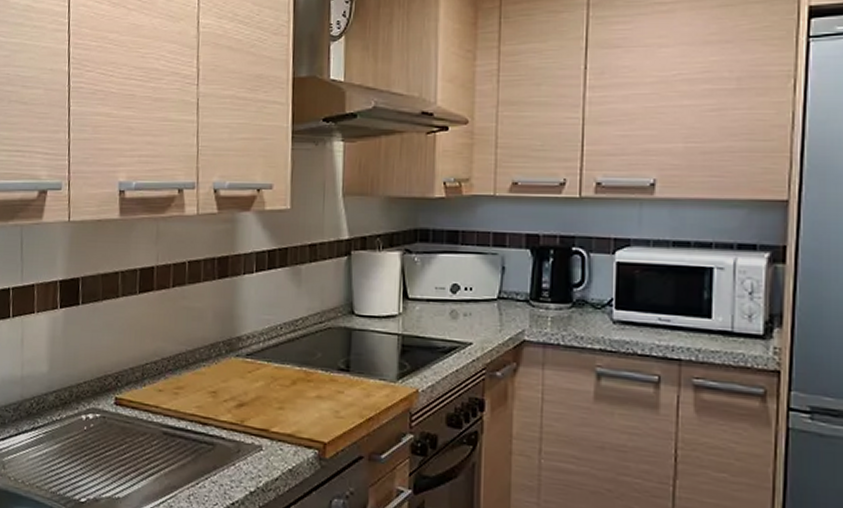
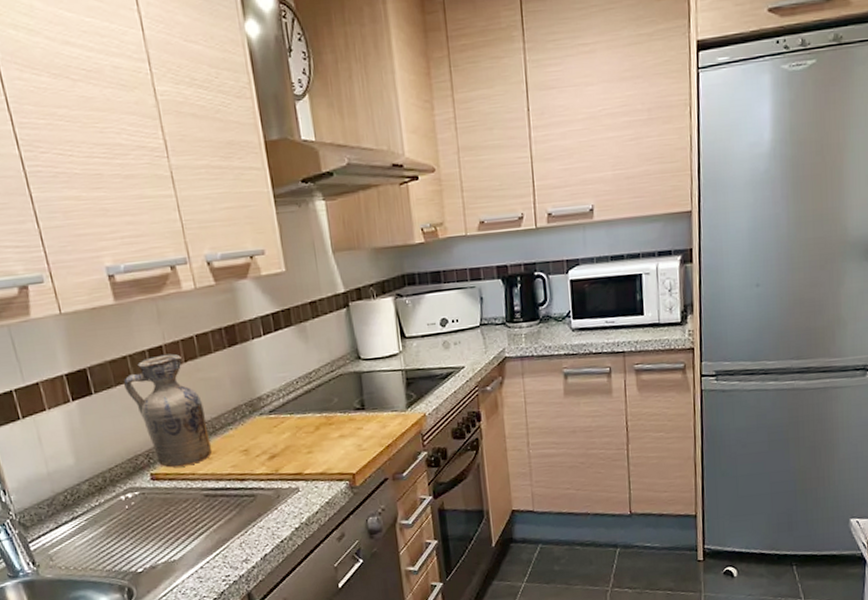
ceramic jug: none [109,276,181,397] -> present [123,353,213,468]

